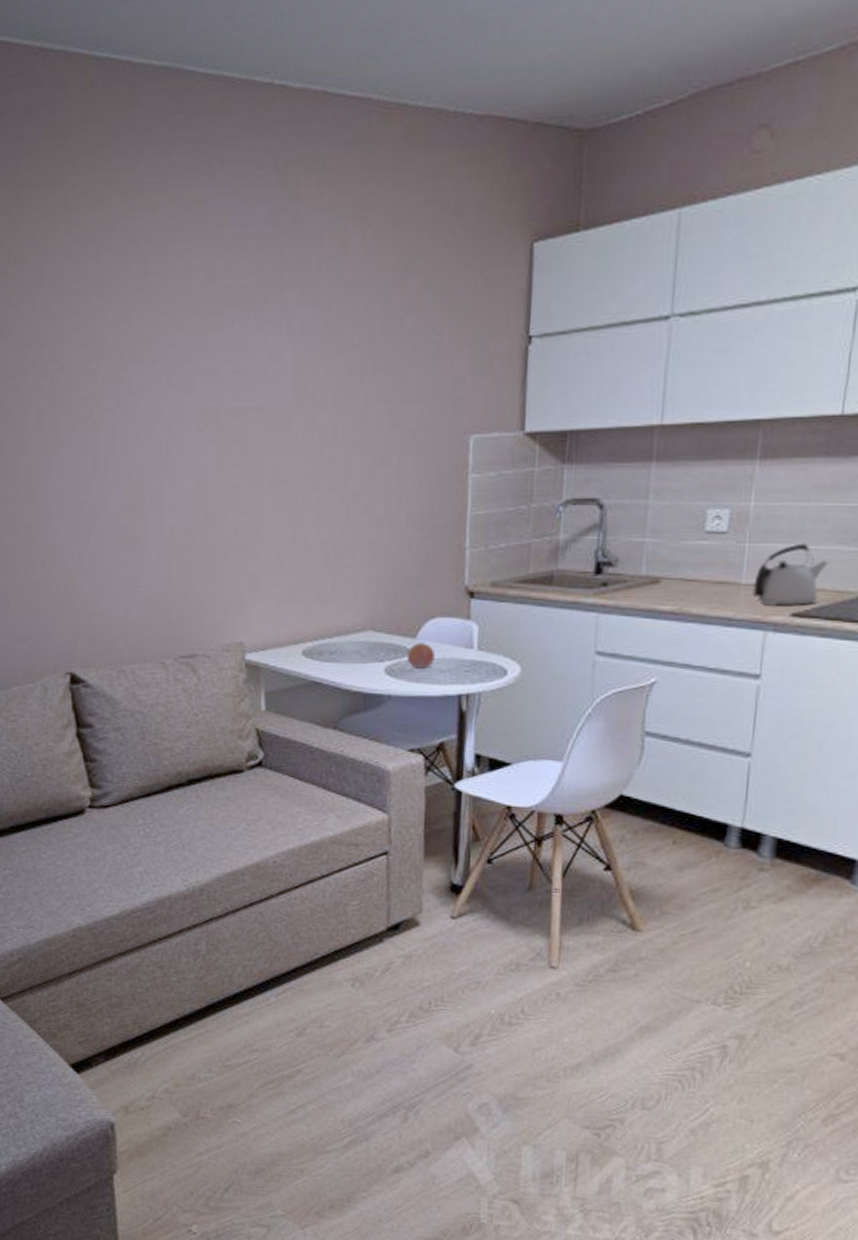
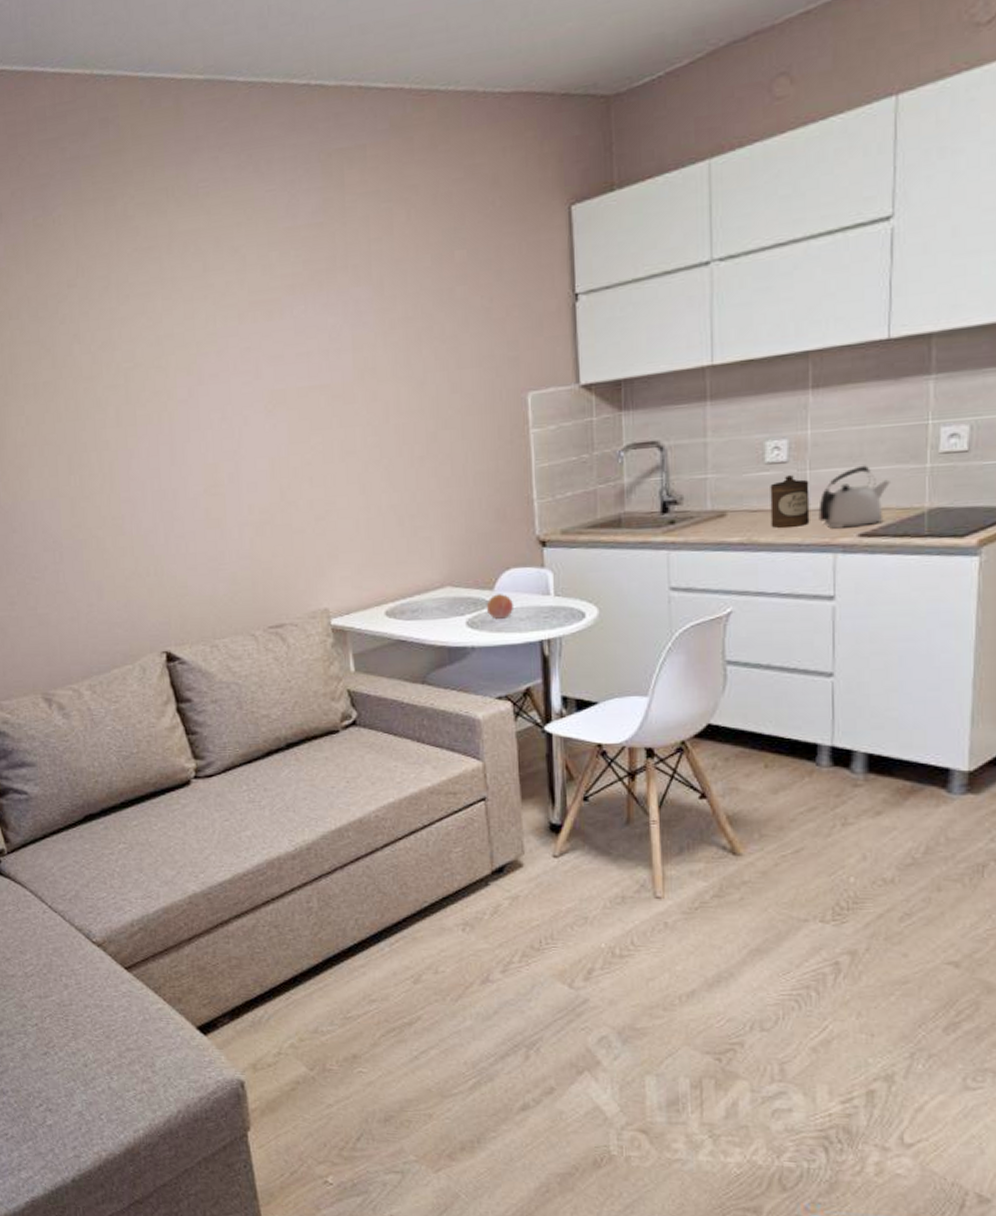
canister: none [704,547,747,600] -> present [770,475,810,528]

